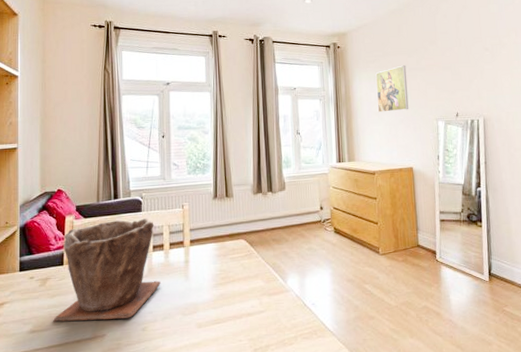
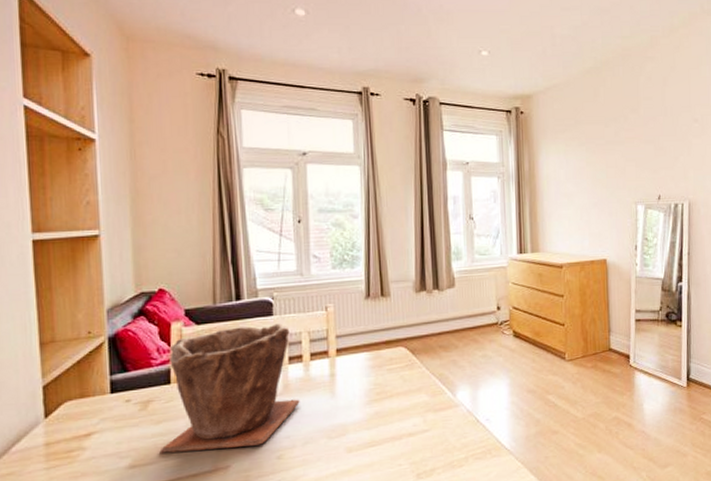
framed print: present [375,65,409,113] -> none [565,137,604,194]

